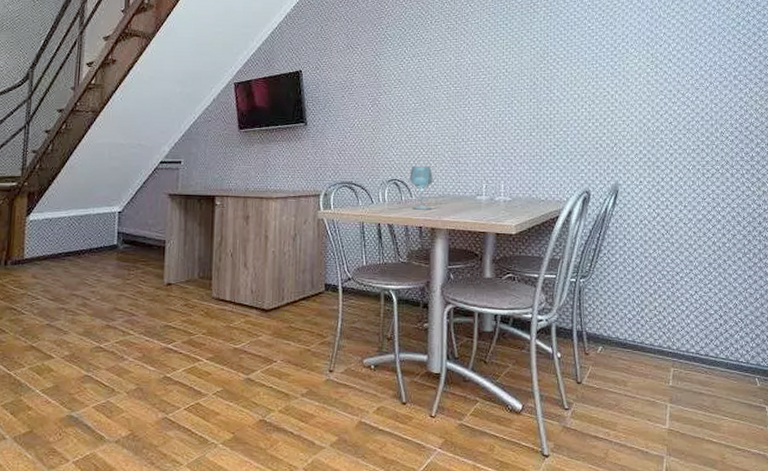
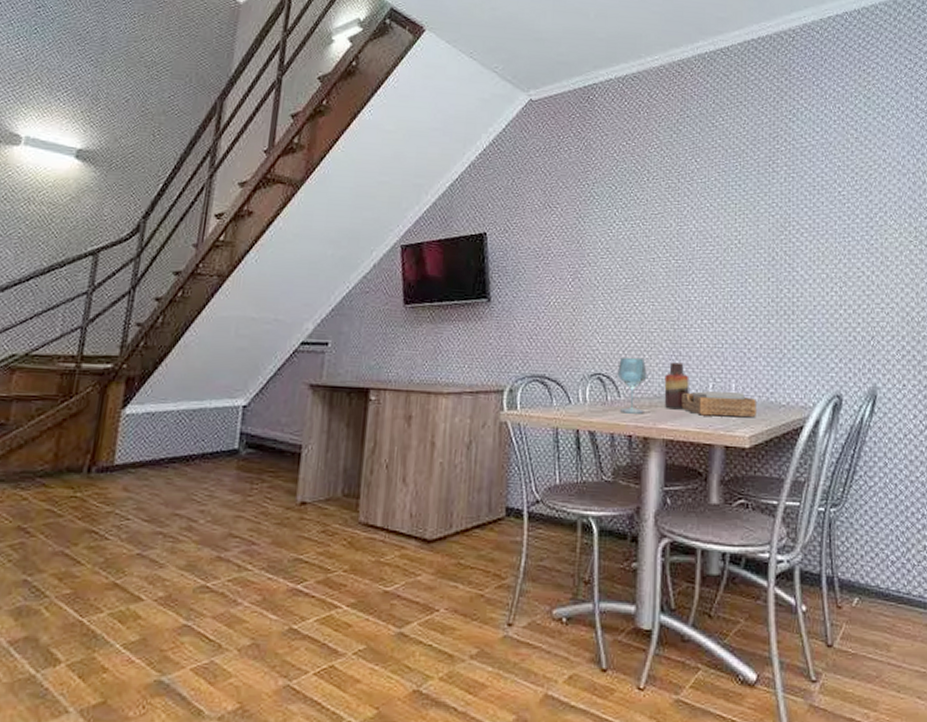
vase: none [447,169,467,206] -> present [664,362,689,410]
napkin holder: none [461,190,521,211] -> present [681,391,756,418]

